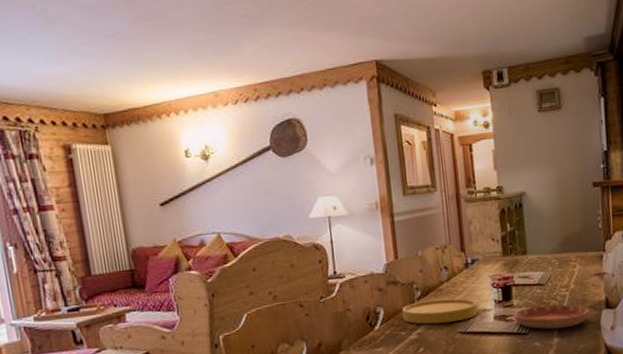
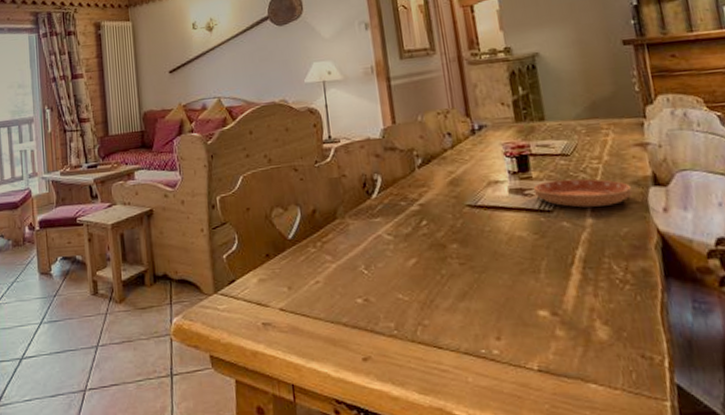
plate: present [401,298,479,325] -> none [401,167,490,195]

